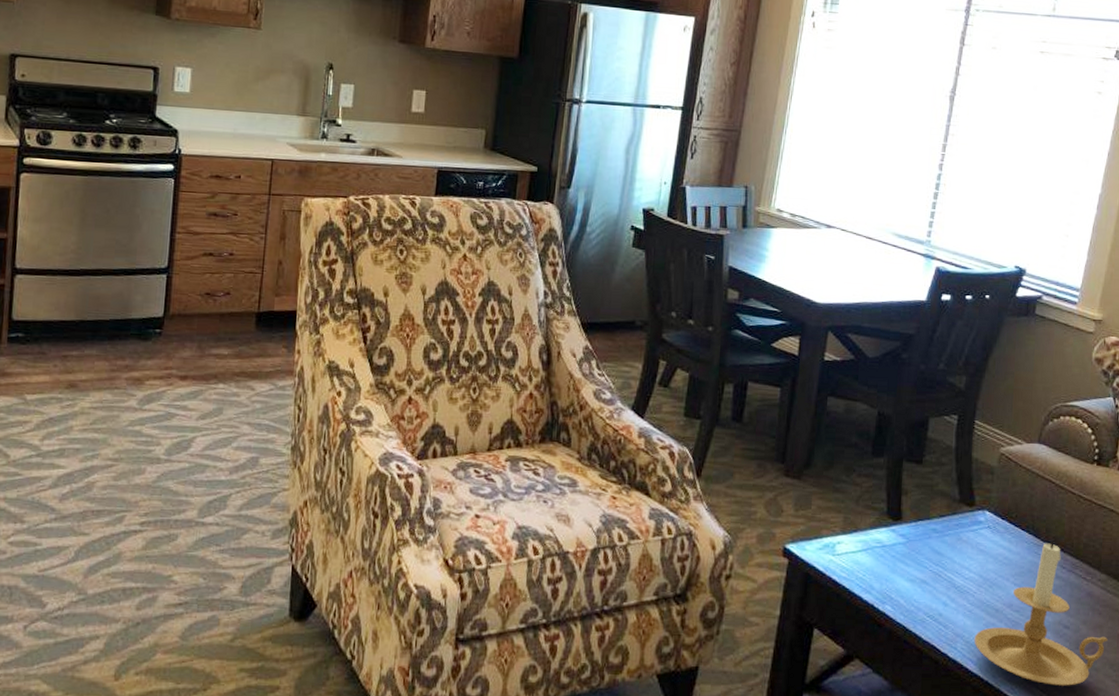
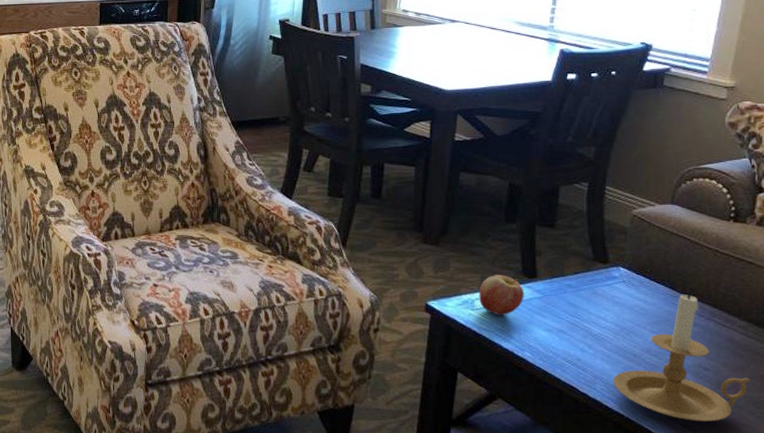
apple: none [841,515,888,563] -> present [479,275,524,316]

